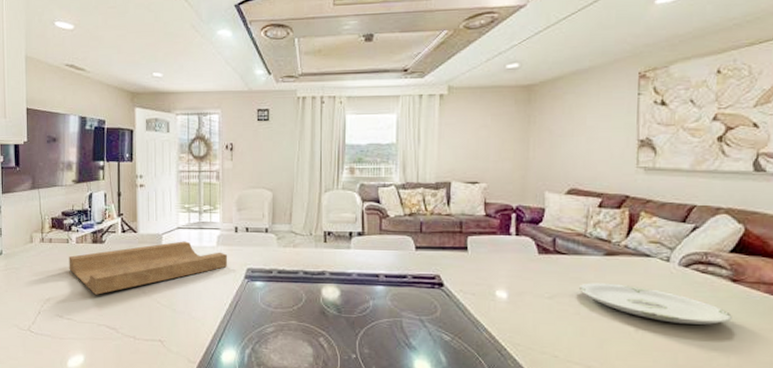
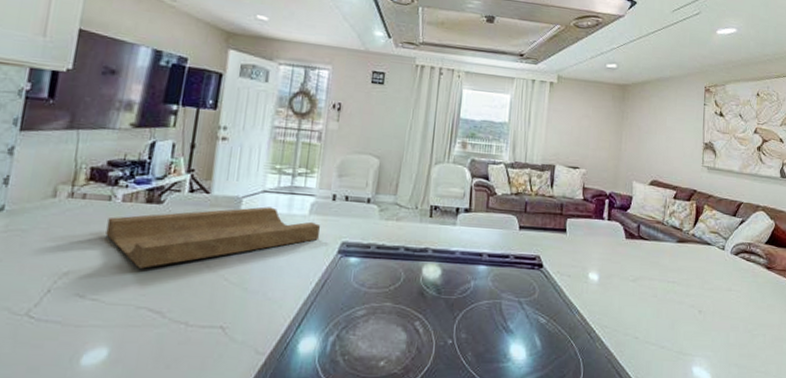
plate: present [578,283,732,325] -> none [656,267,767,307]

